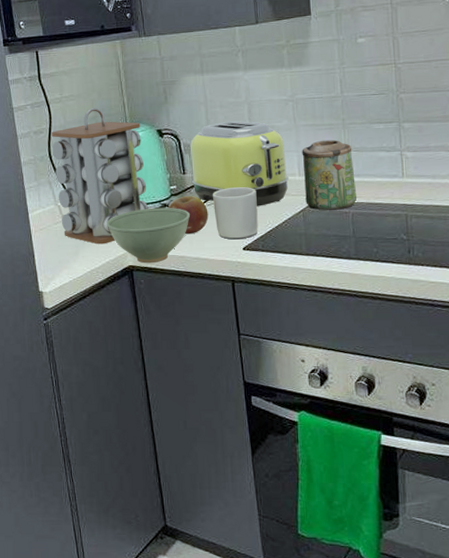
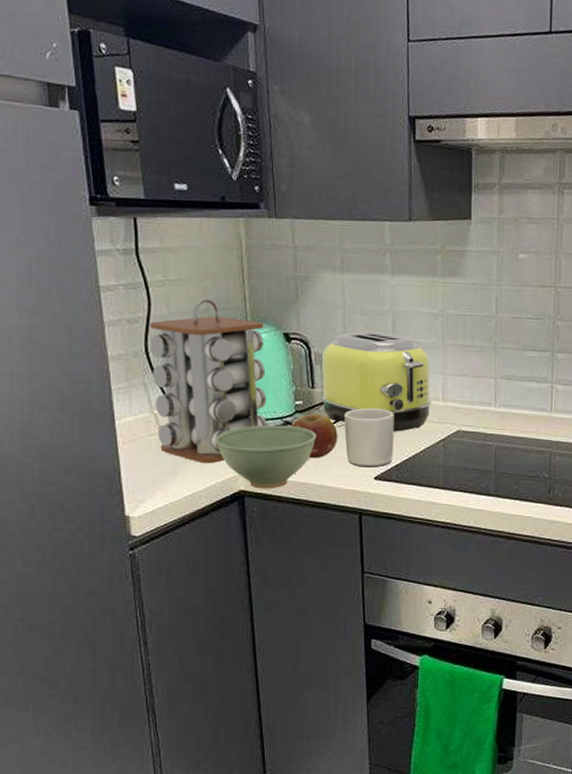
canister: present [302,139,357,211] -> none [447,363,503,442]

